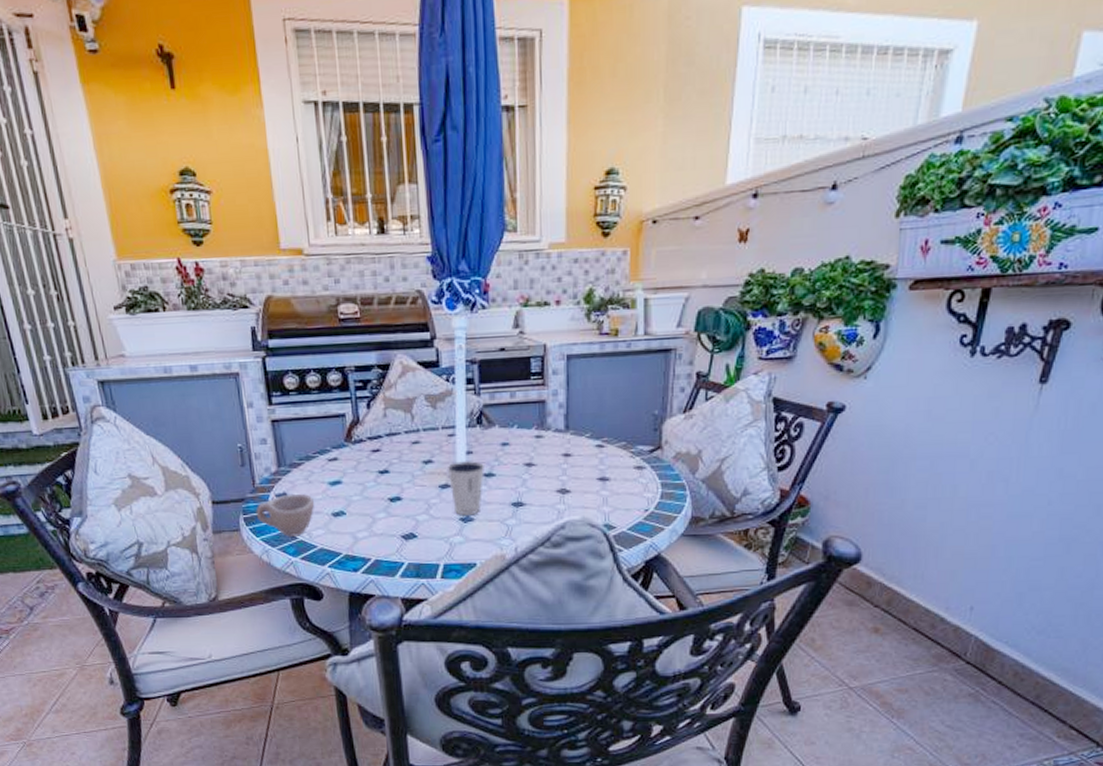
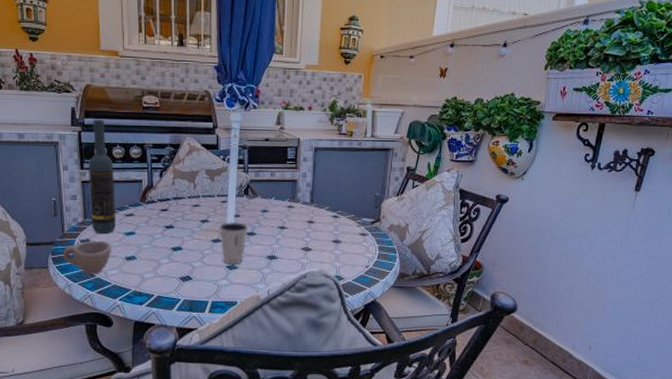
wine bottle: none [278,339,317,486] -> present [89,119,116,234]

